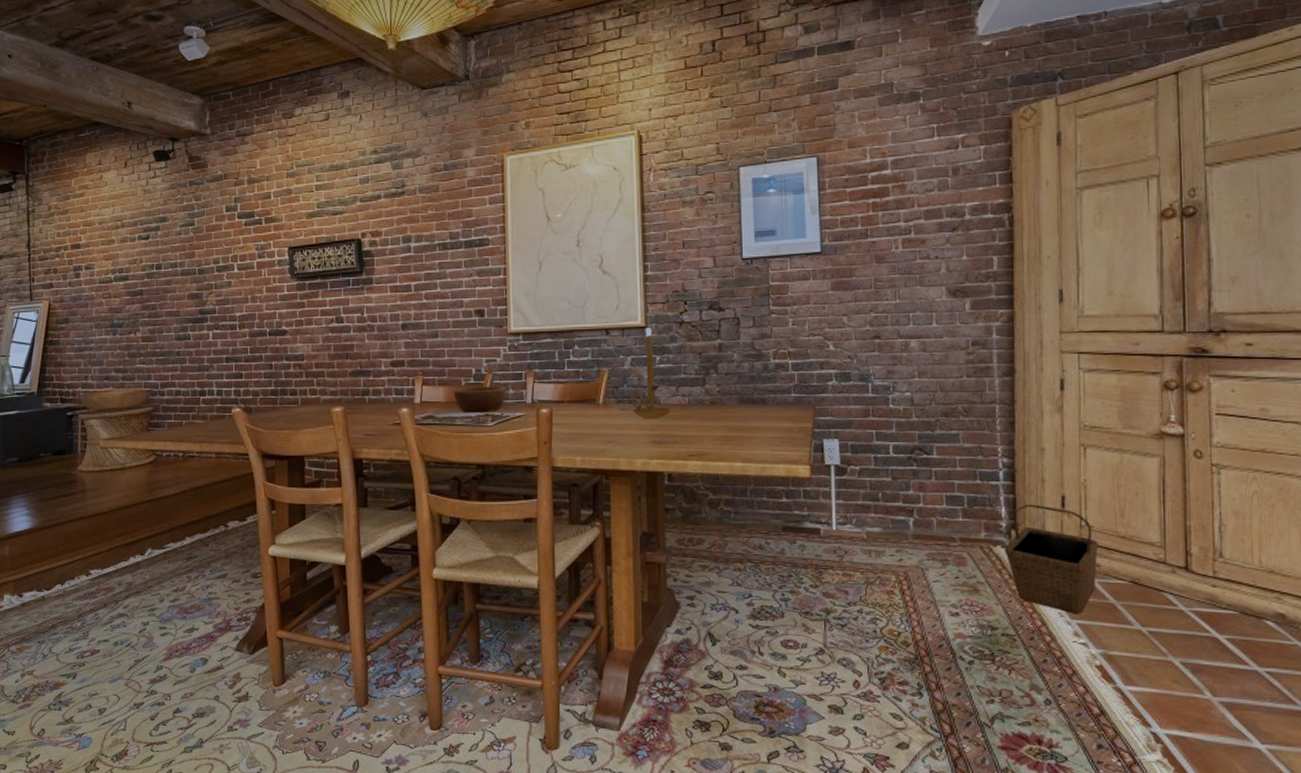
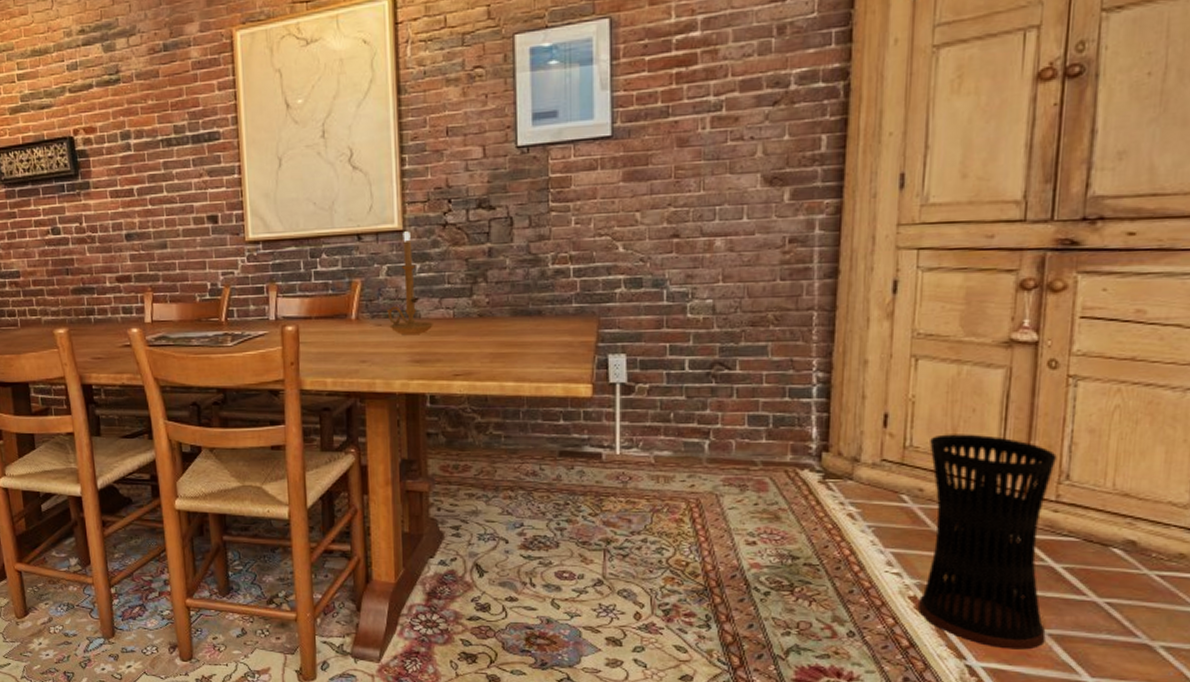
bowl: present [453,386,507,414] -> none [187,301,247,333]
basket: present [1004,504,1098,614] -> none [812,423,923,543]
umbrella stand: none [1102,515,1218,717] -> present [918,434,1057,650]

